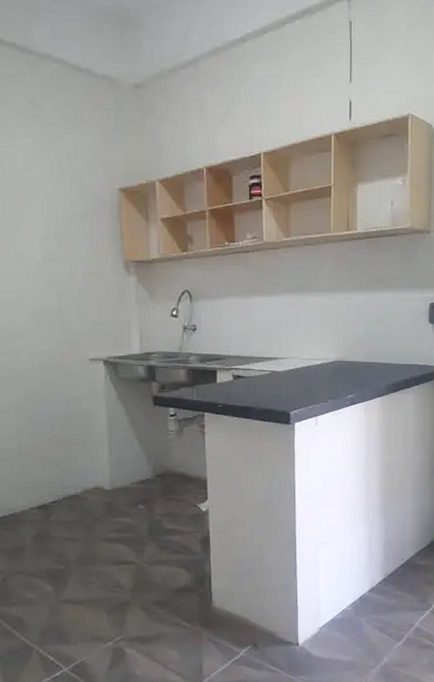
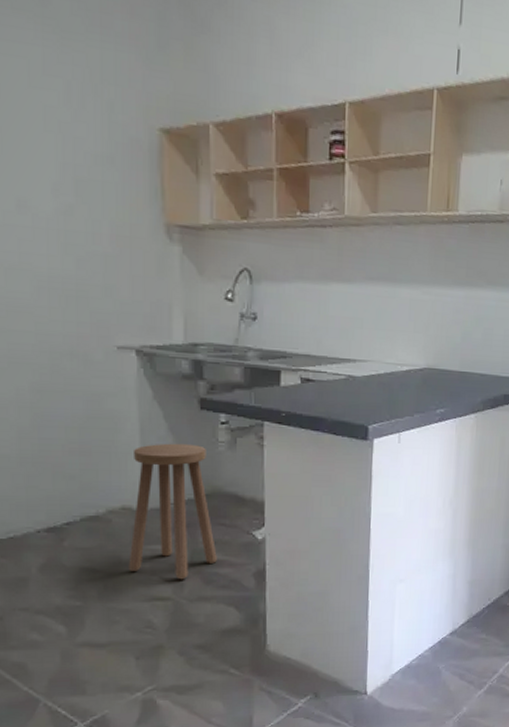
stool: none [100,433,170,547] -> present [128,443,217,580]

